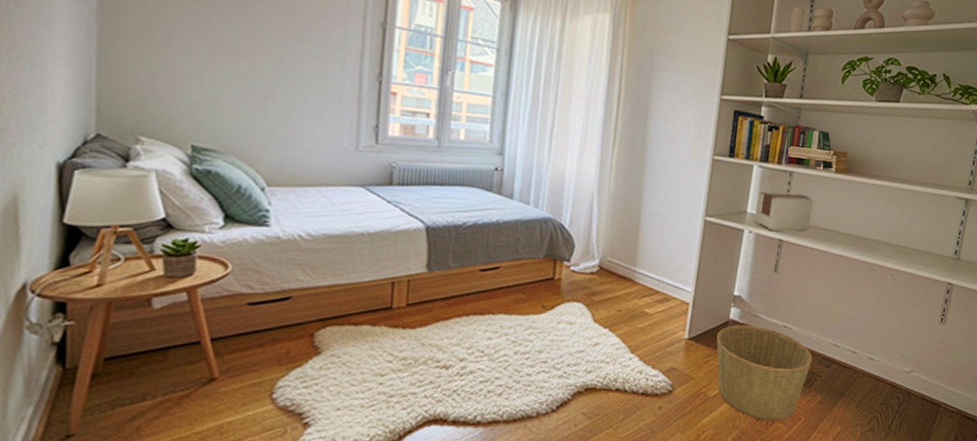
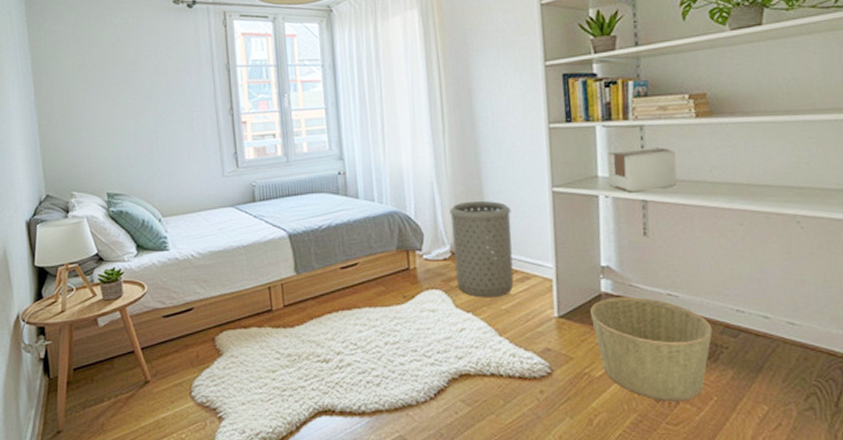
laundry basket: none [599,218,665,316] -> present [450,201,514,298]
books: present [783,124,833,170] -> none [627,73,692,119]

